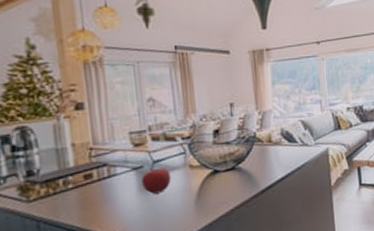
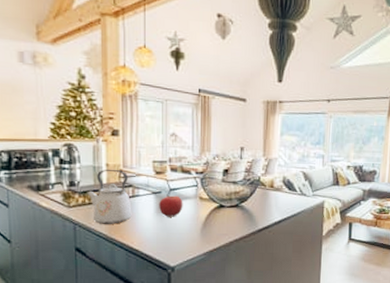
kettle: none [50,148,110,216] -> present [87,169,132,224]

